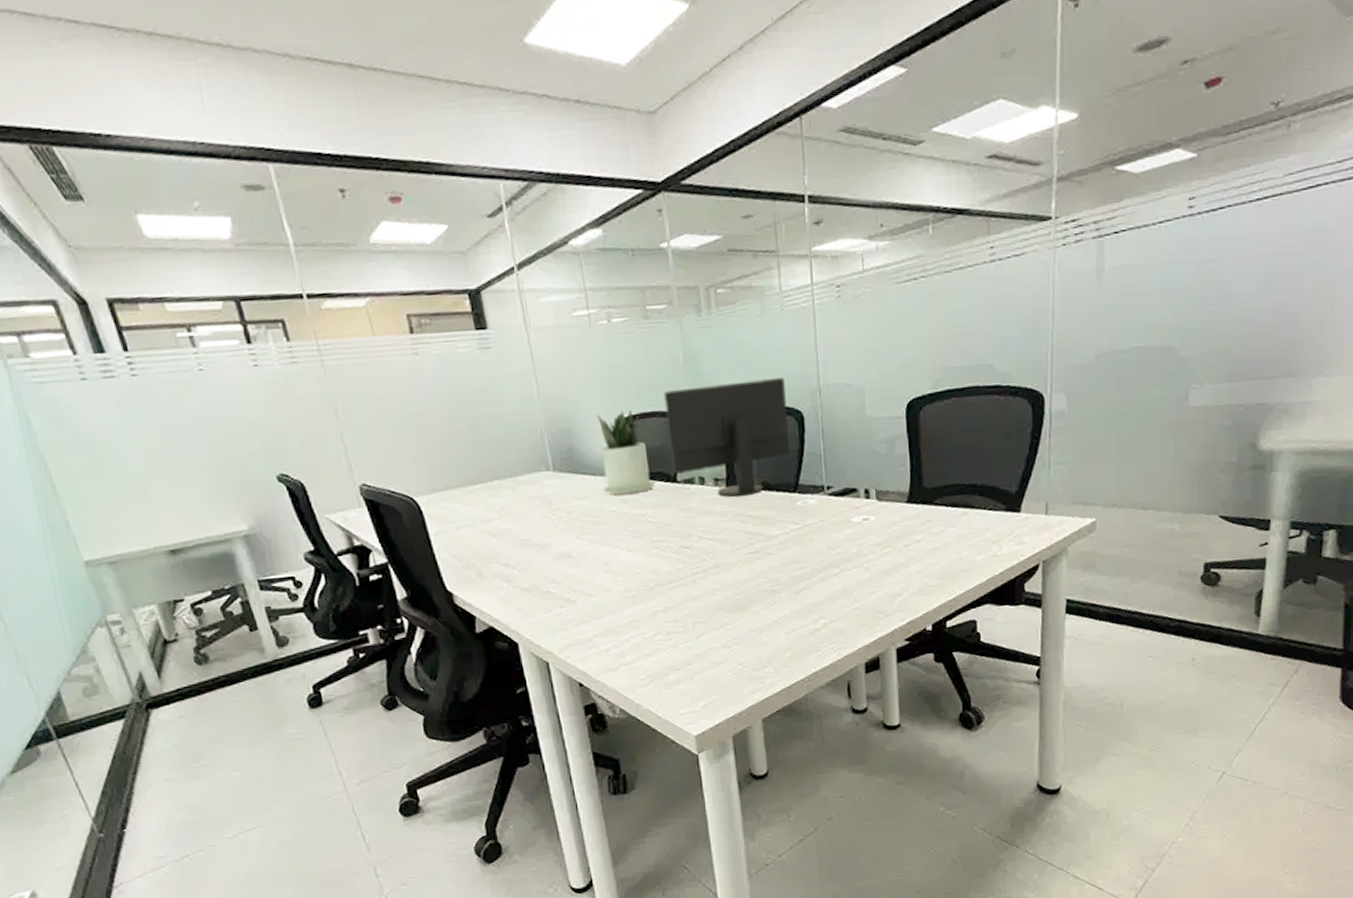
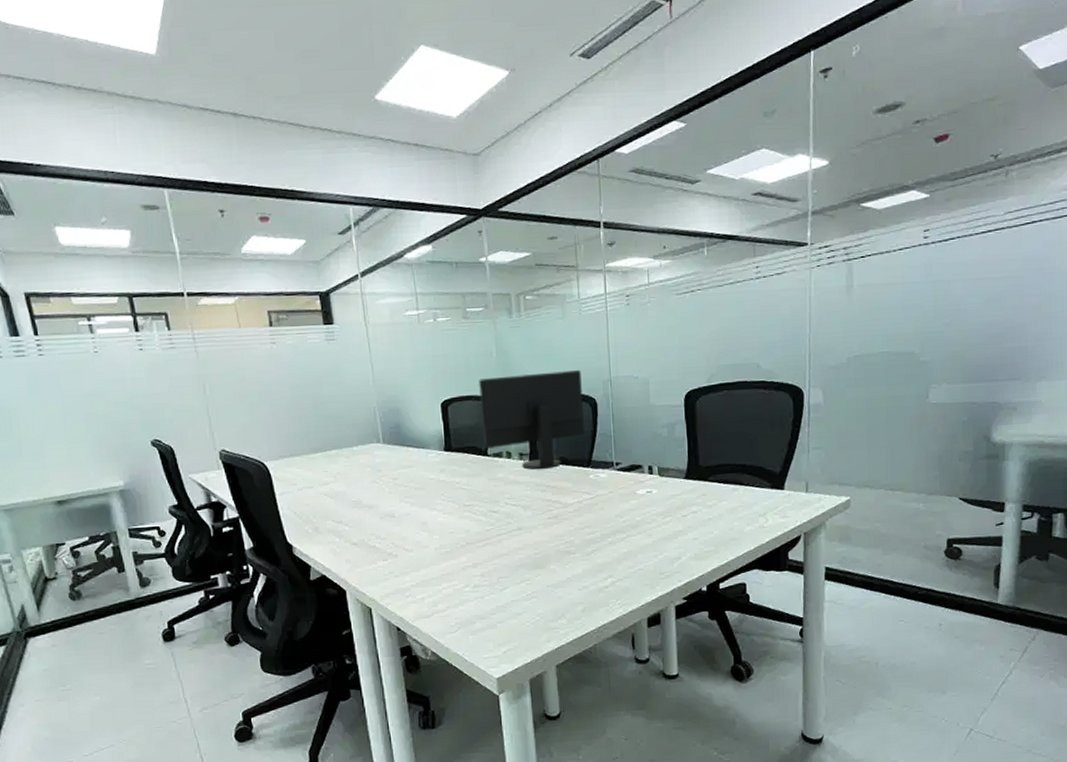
planter: present [597,410,656,495] -> none [421,394,469,465]

